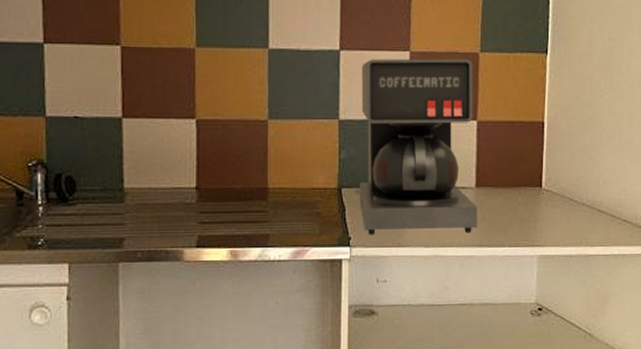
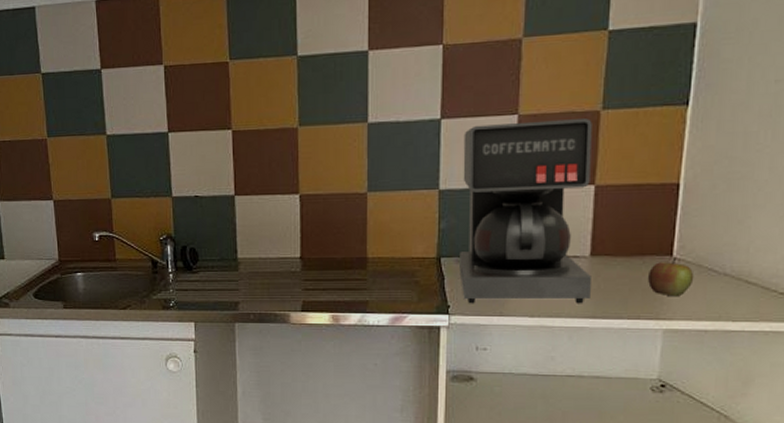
apple: none [524,189,560,225] -> present [648,258,694,297]

